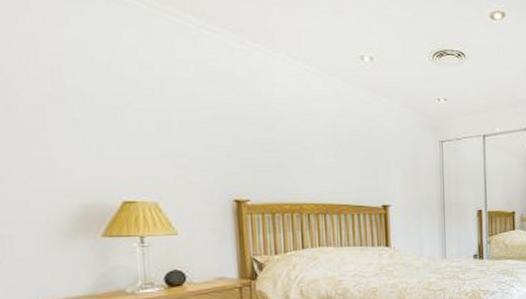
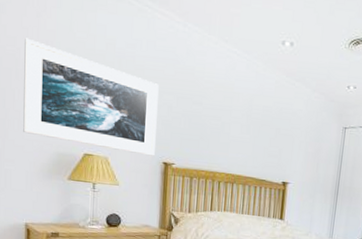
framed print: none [16,64,222,195] -> present [23,38,159,156]

